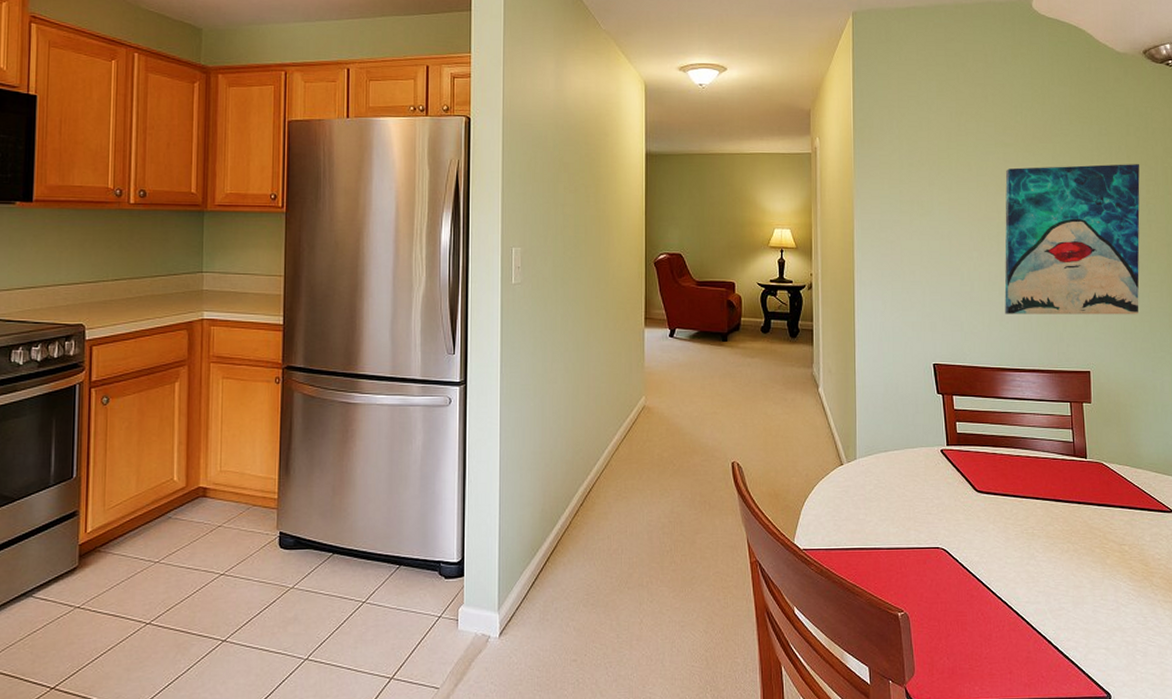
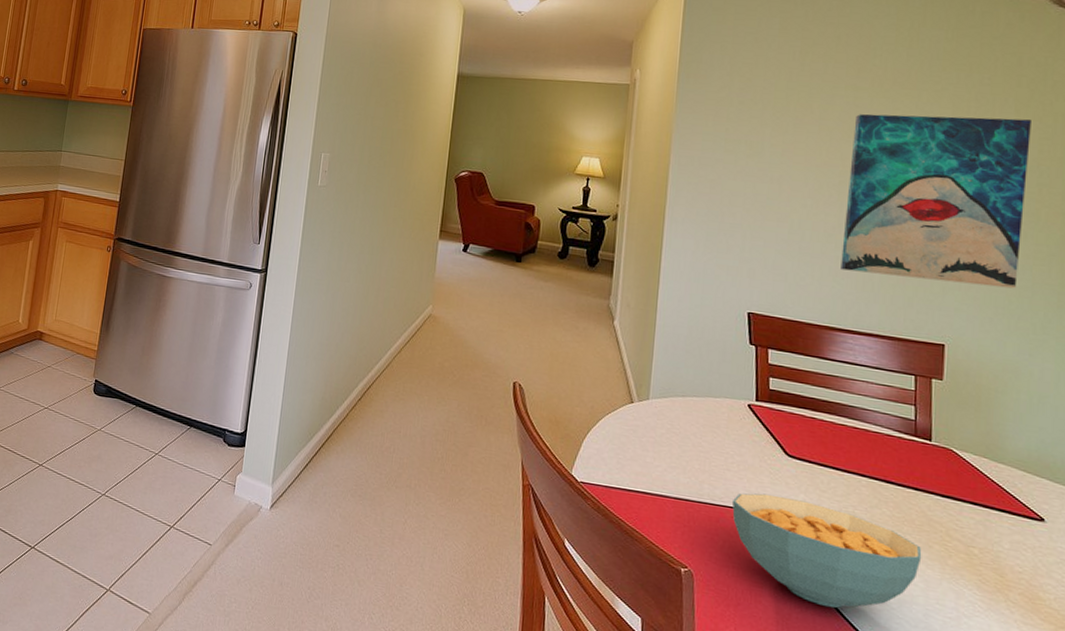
cereal bowl: none [936,529,1087,622] -> present [732,493,922,609]

